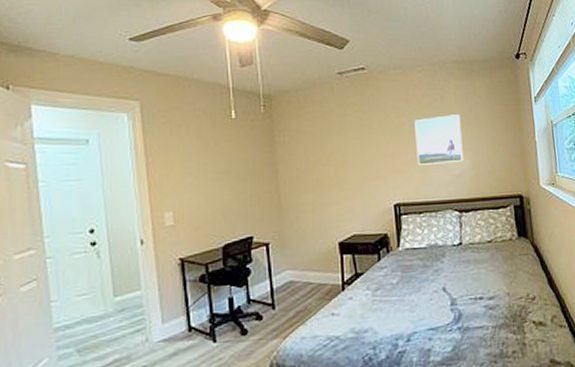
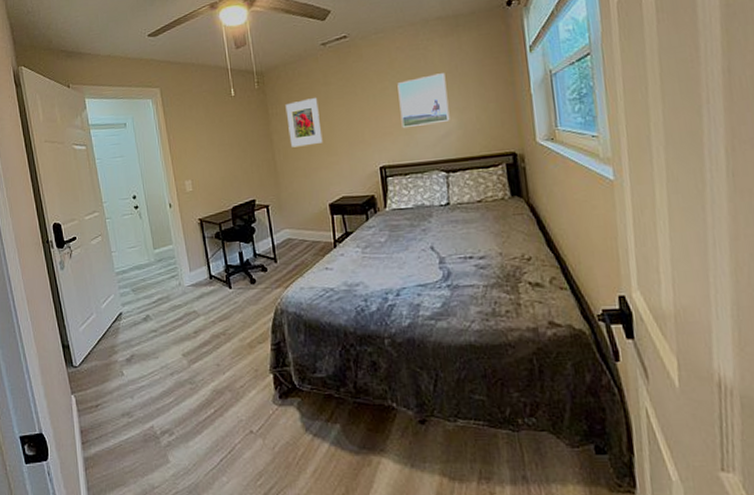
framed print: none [294,128,335,180] -> present [285,98,323,148]

